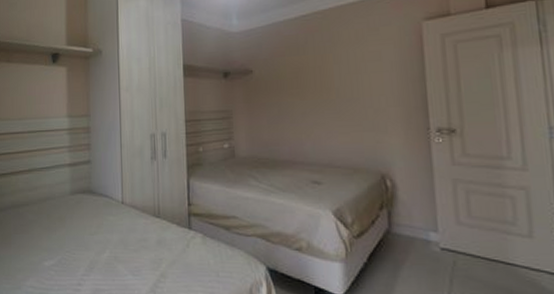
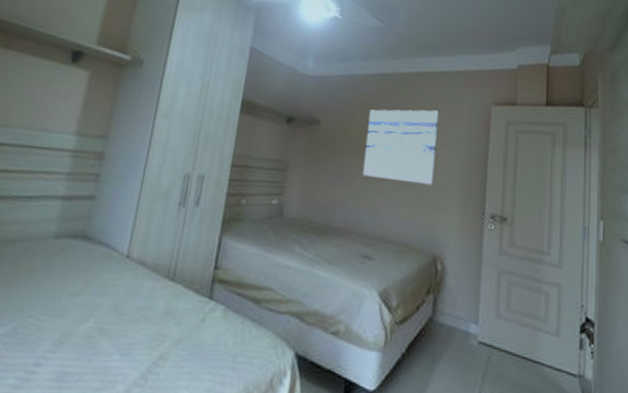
wall art: none [297,38,370,112] -> present [362,109,438,186]

